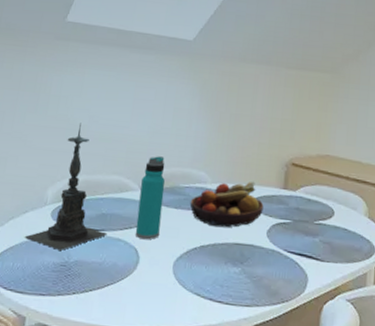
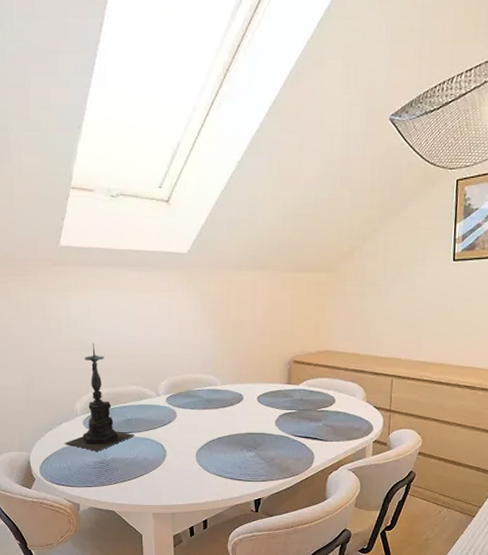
water bottle: present [135,156,165,240] -> none [157,366,180,437]
fruit bowl: present [189,181,264,228] -> none [204,379,271,421]

